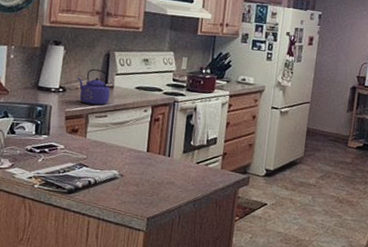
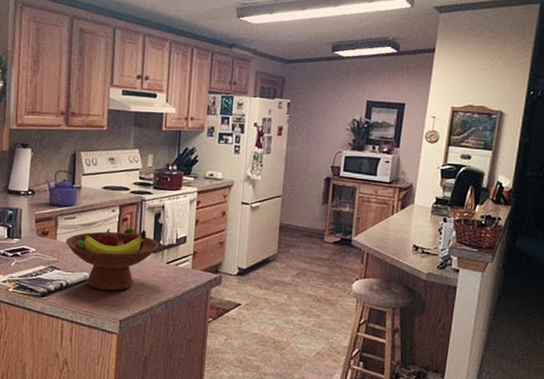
fruit bowl: none [95,128,189,190] -> present [65,228,159,291]

